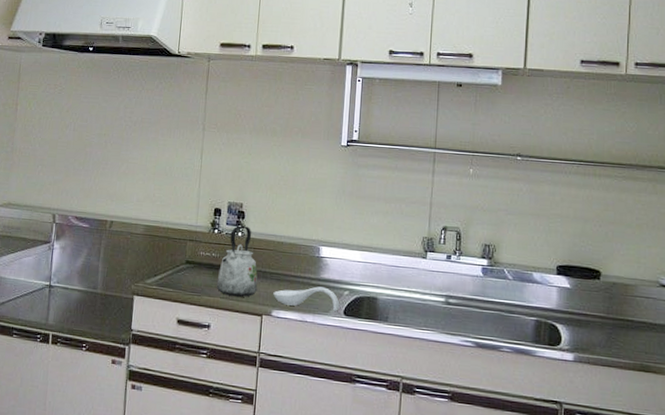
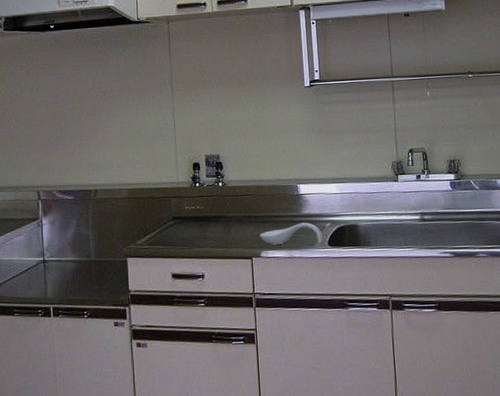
kettle: present [216,225,258,297] -> none [204,176,244,245]

